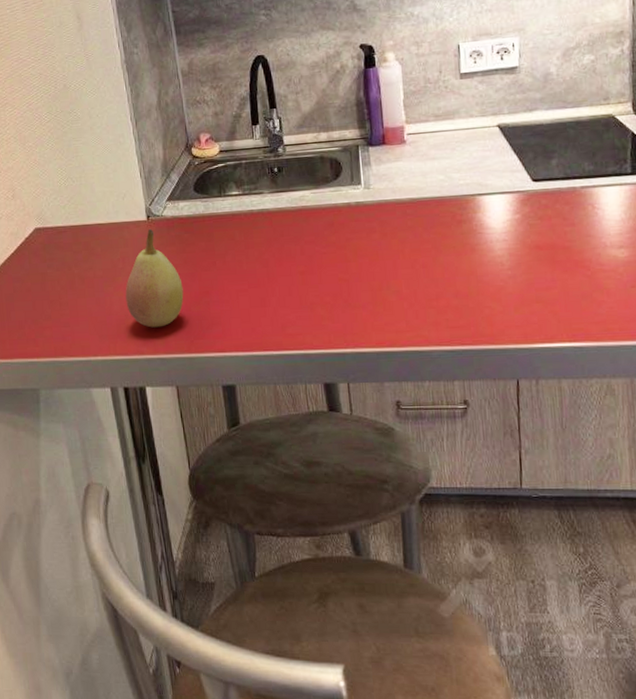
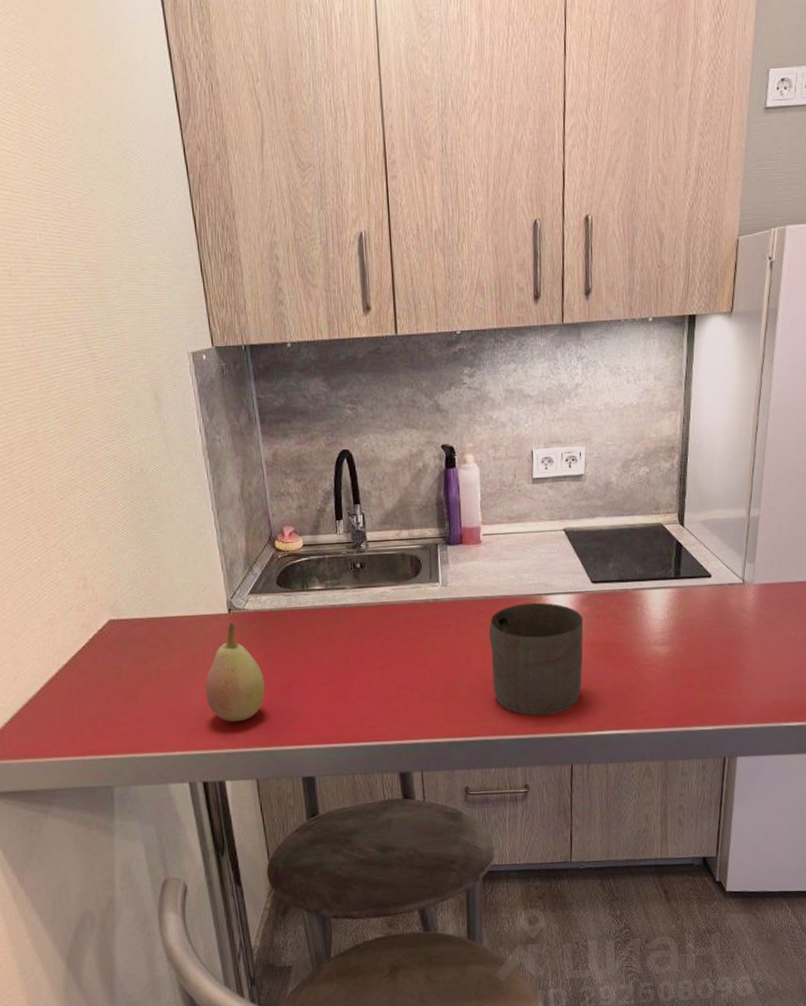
mug: none [417,203,526,326] -> present [489,602,584,716]

